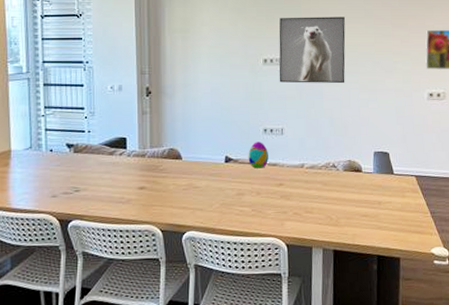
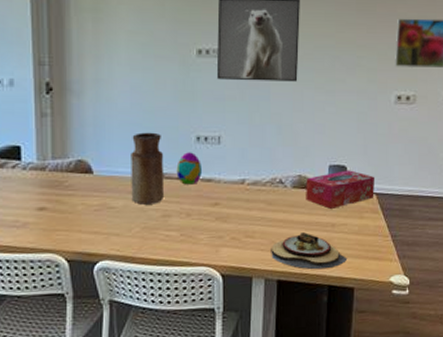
vase: none [211,126,239,185] -> present [131,132,165,205]
plate: none [327,209,393,241] -> present [271,232,348,270]
tissue box: none [355,156,414,189] -> present [306,170,376,209]

